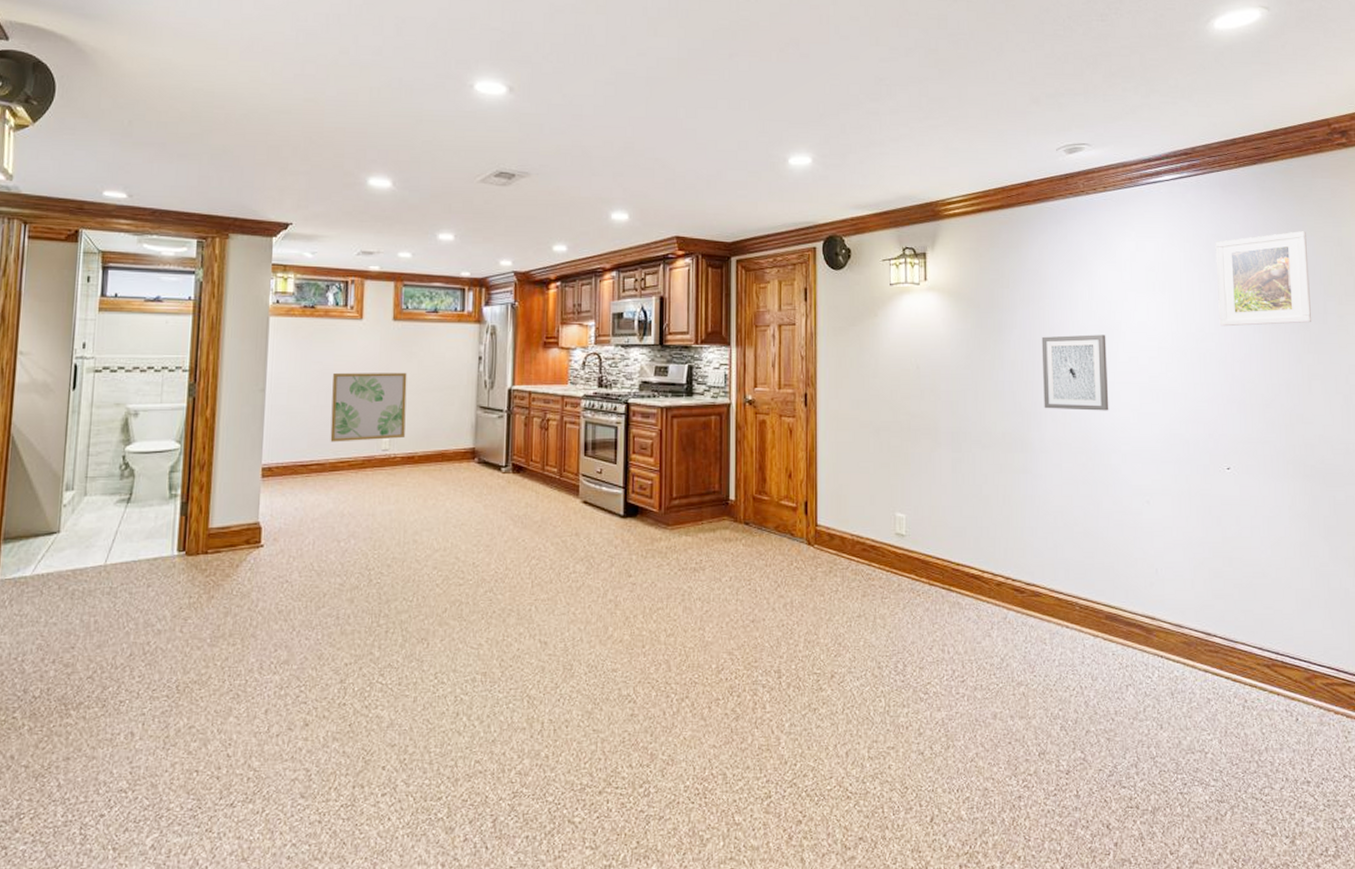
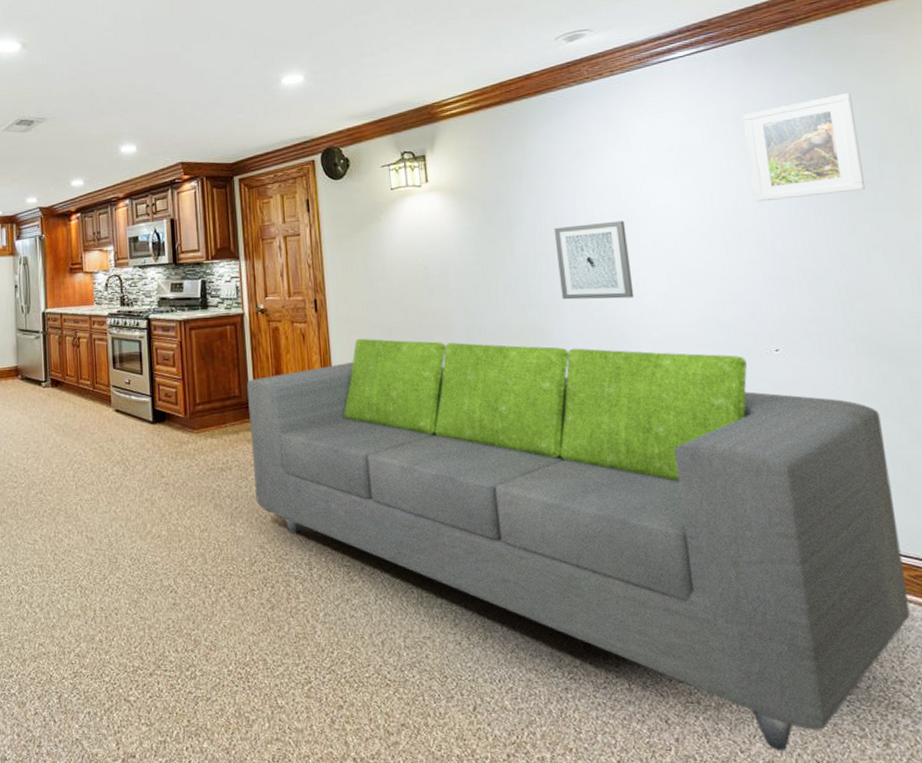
sofa: none [728,436,1320,852] -> present [247,338,911,752]

